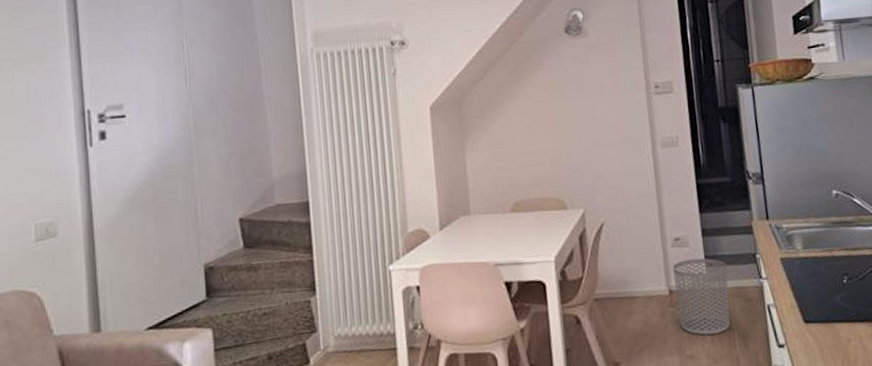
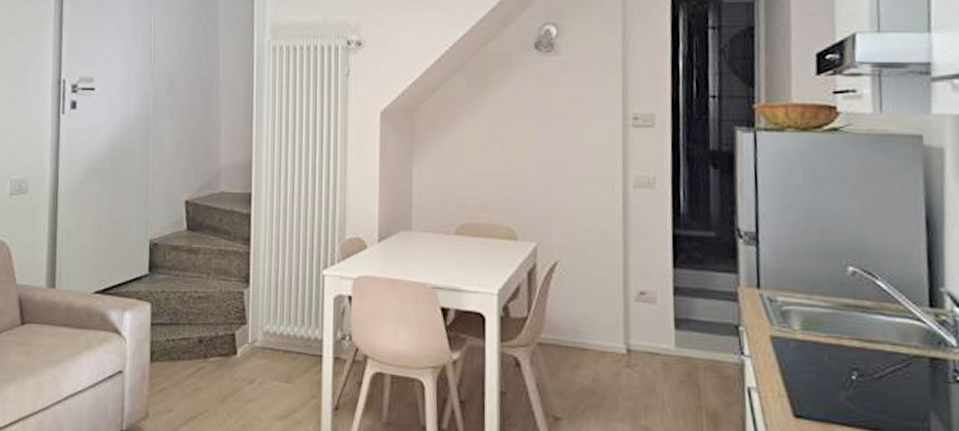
waste bin: present [673,258,730,336] -> none [634,318,701,409]

